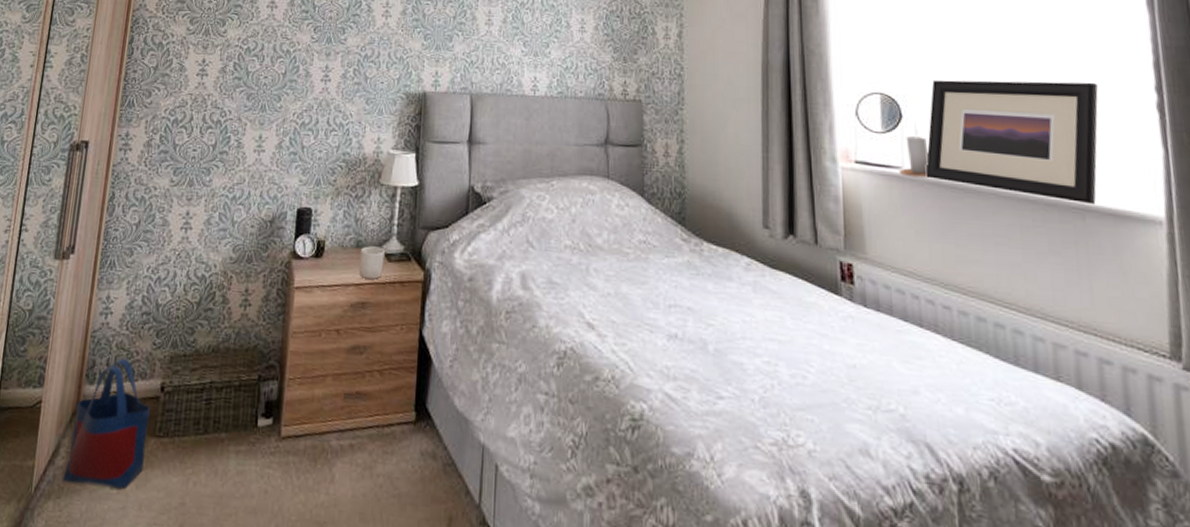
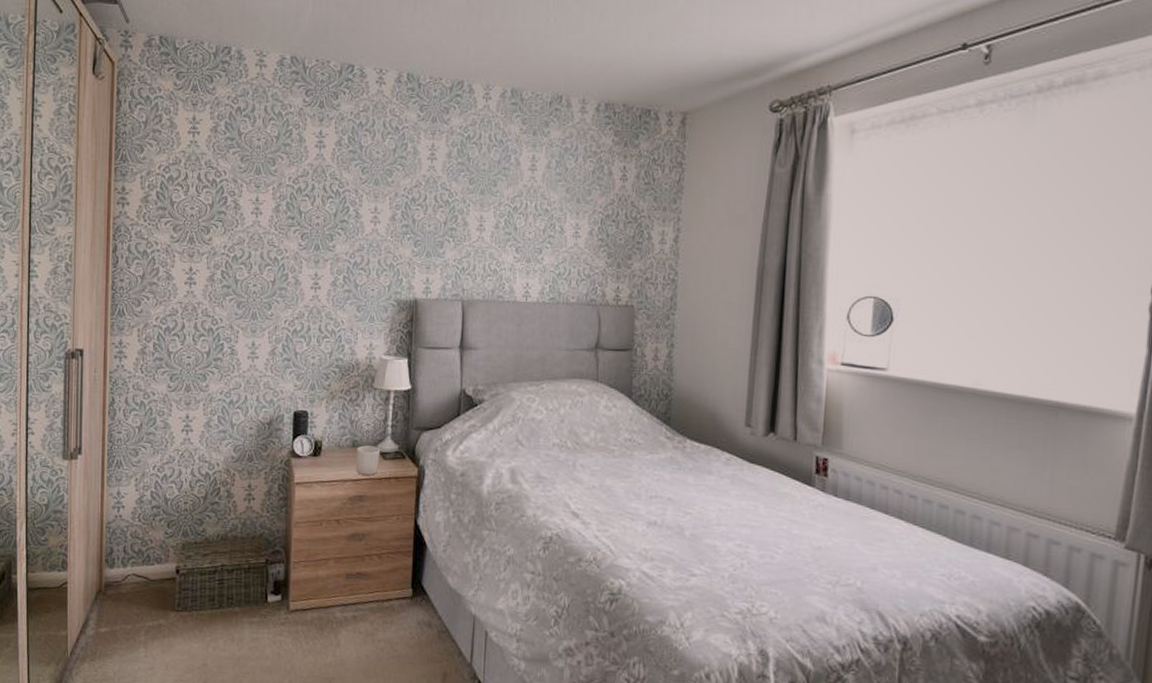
tote bag: present [62,357,150,489] -> none [94,545,168,653]
candle: present [898,123,929,179] -> none [882,326,915,379]
picture frame: present [925,80,1098,205] -> none [909,283,1094,403]

